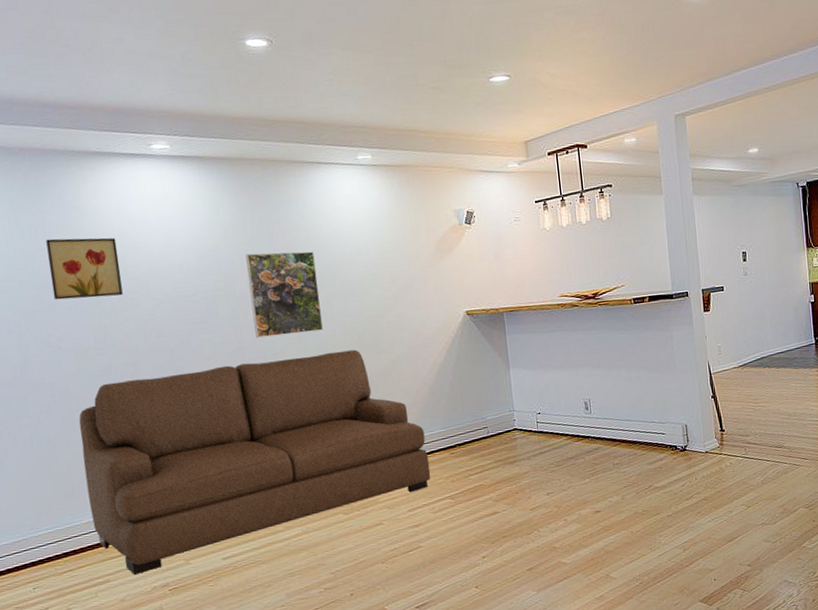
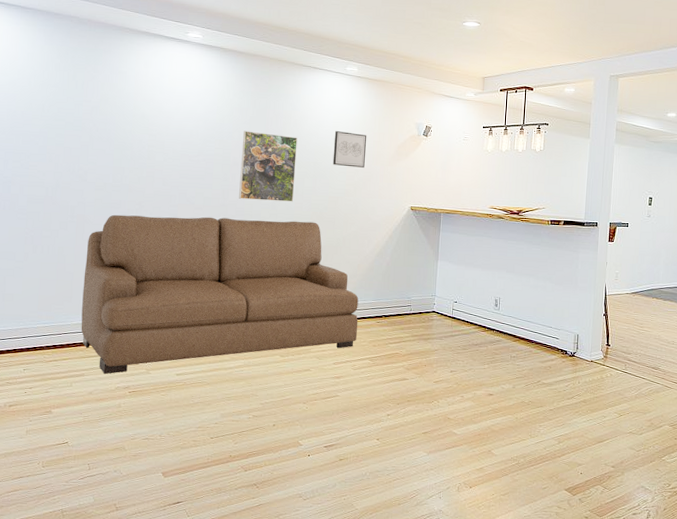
wall art: present [46,237,123,300] -> none [89,93,146,147]
wall art: none [358,234,402,278] -> present [332,131,367,168]

